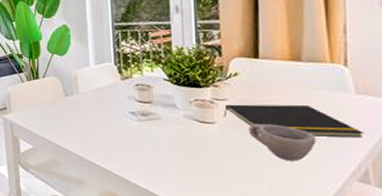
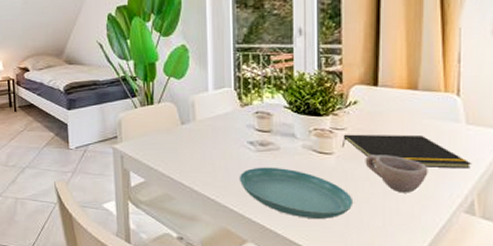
saucer: none [122,135,238,186] -> present [239,167,354,220]

